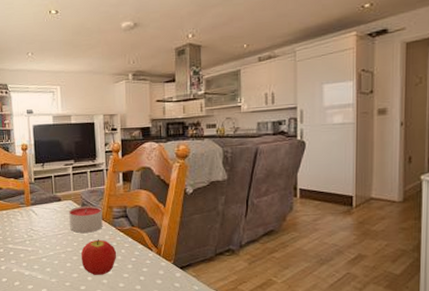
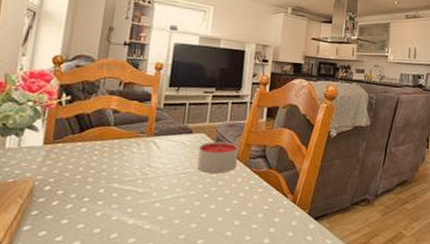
fruit: present [80,239,117,275] -> none [204,182,248,226]

